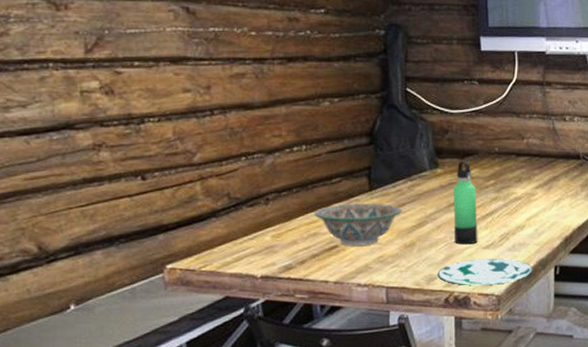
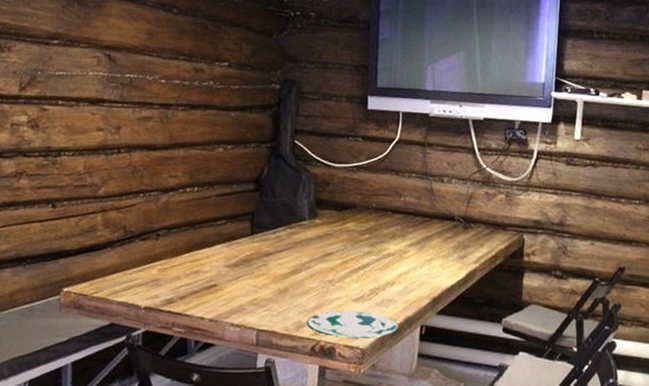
decorative bowl: present [314,203,402,247] -> none [198,245,279,288]
thermos bottle: present [453,160,478,245] -> none [326,213,351,296]

